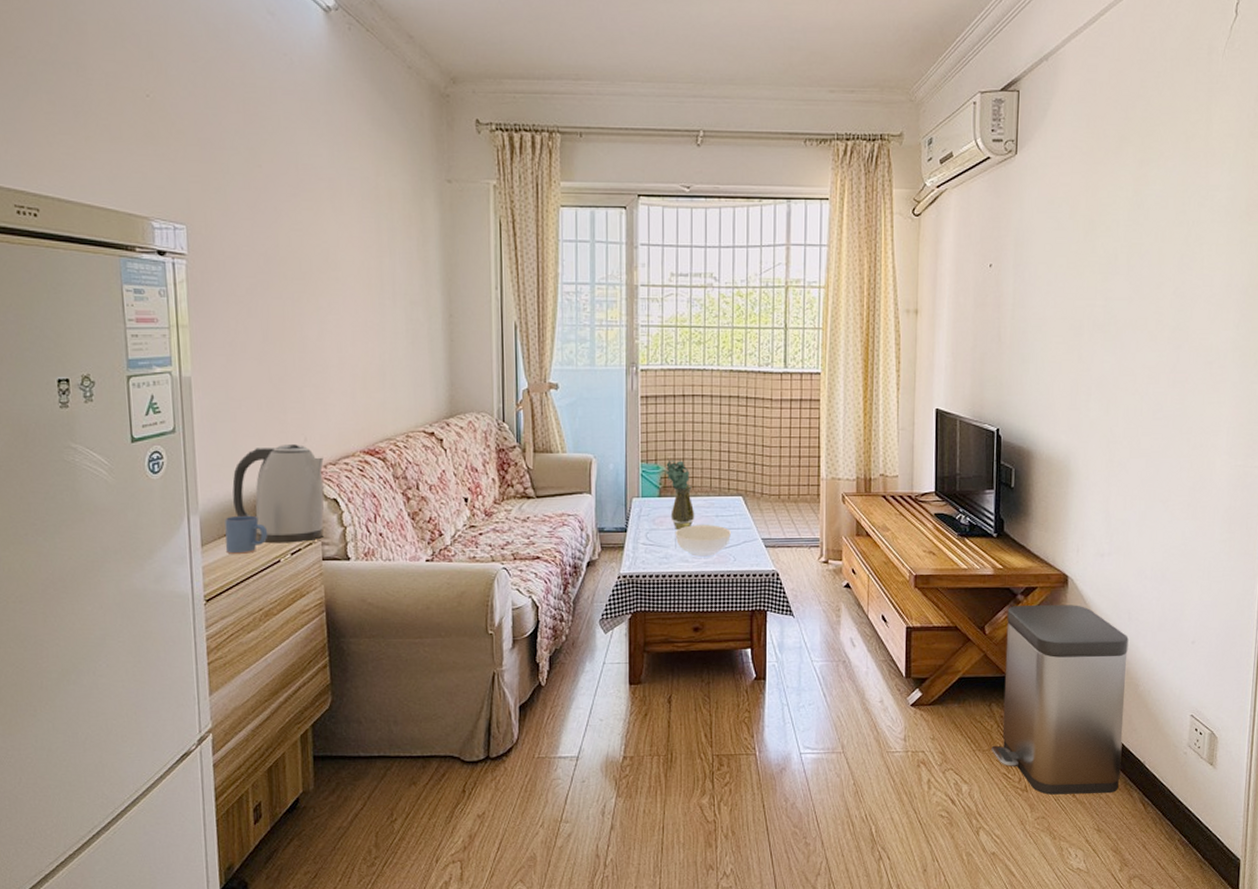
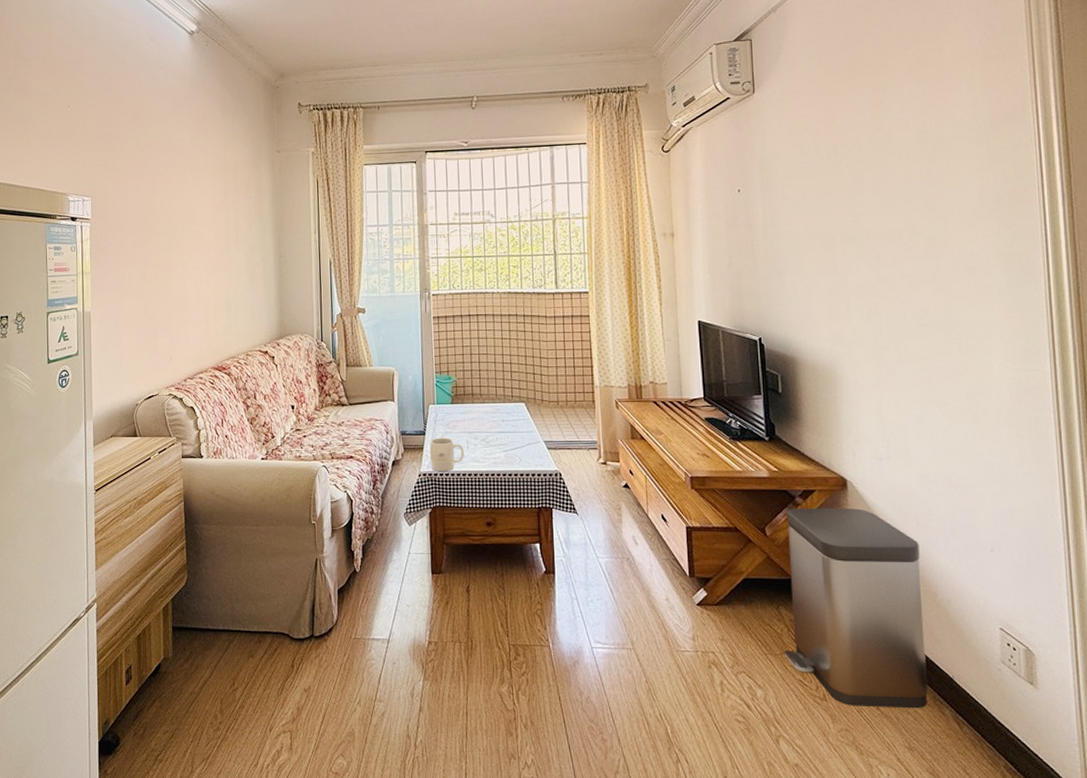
mug: present [224,515,268,555] -> none [111,420,142,453]
kettle: present [232,443,325,544] -> none [117,362,184,444]
mug: none [631,535,671,572] -> present [429,438,464,471]
vase: present [665,458,695,529] -> none [456,370,484,433]
bowl: present [675,525,731,557] -> none [466,428,516,457]

